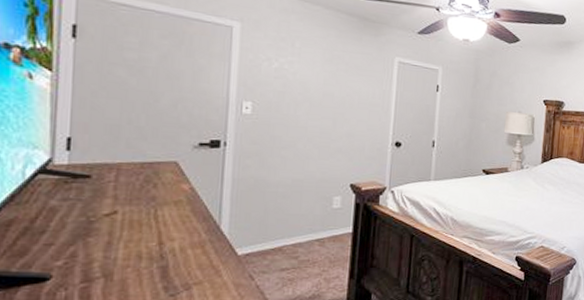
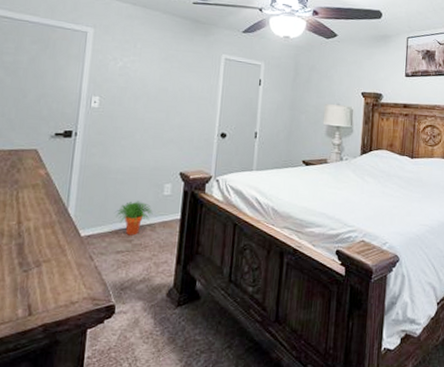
potted plant: none [277,215,321,252] -> present [115,201,153,236]

